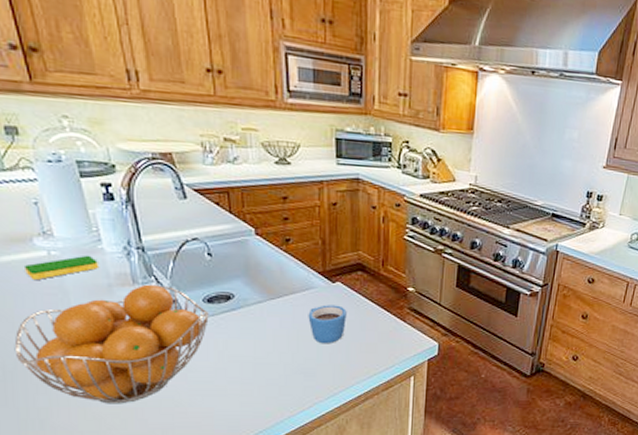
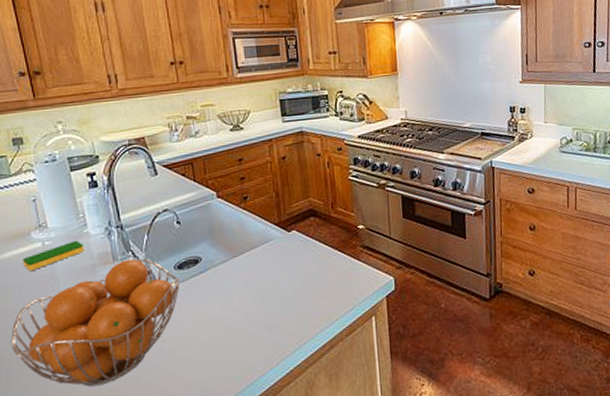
mug: present [308,305,347,344] -> none [269,253,305,295]

